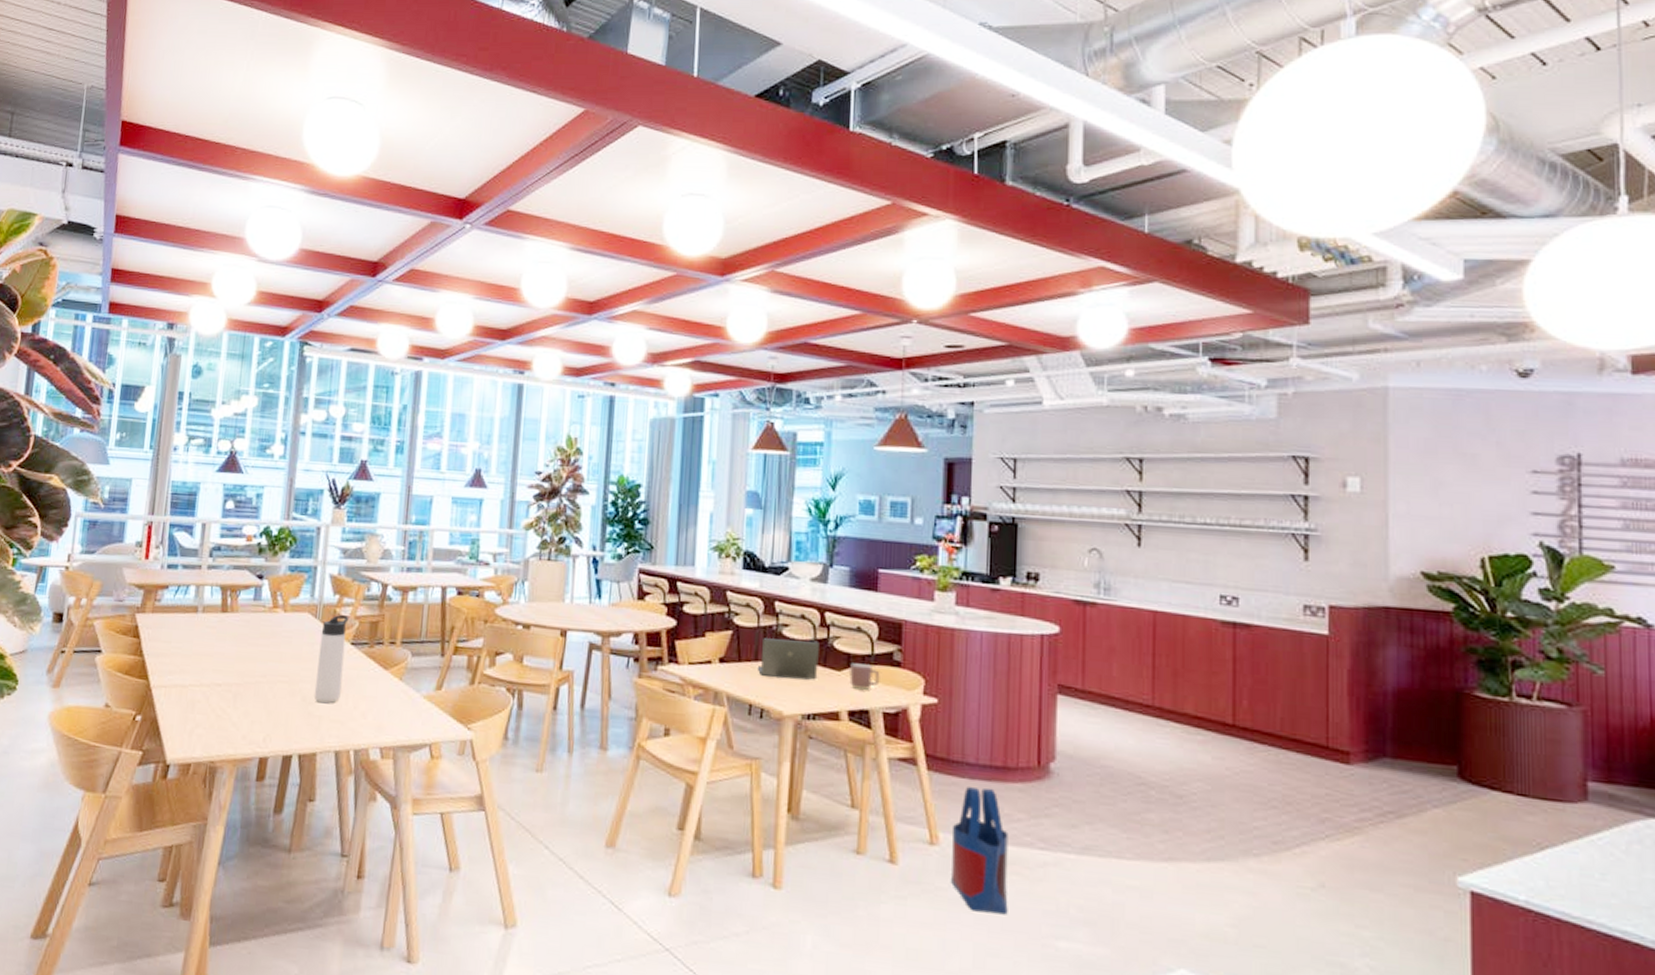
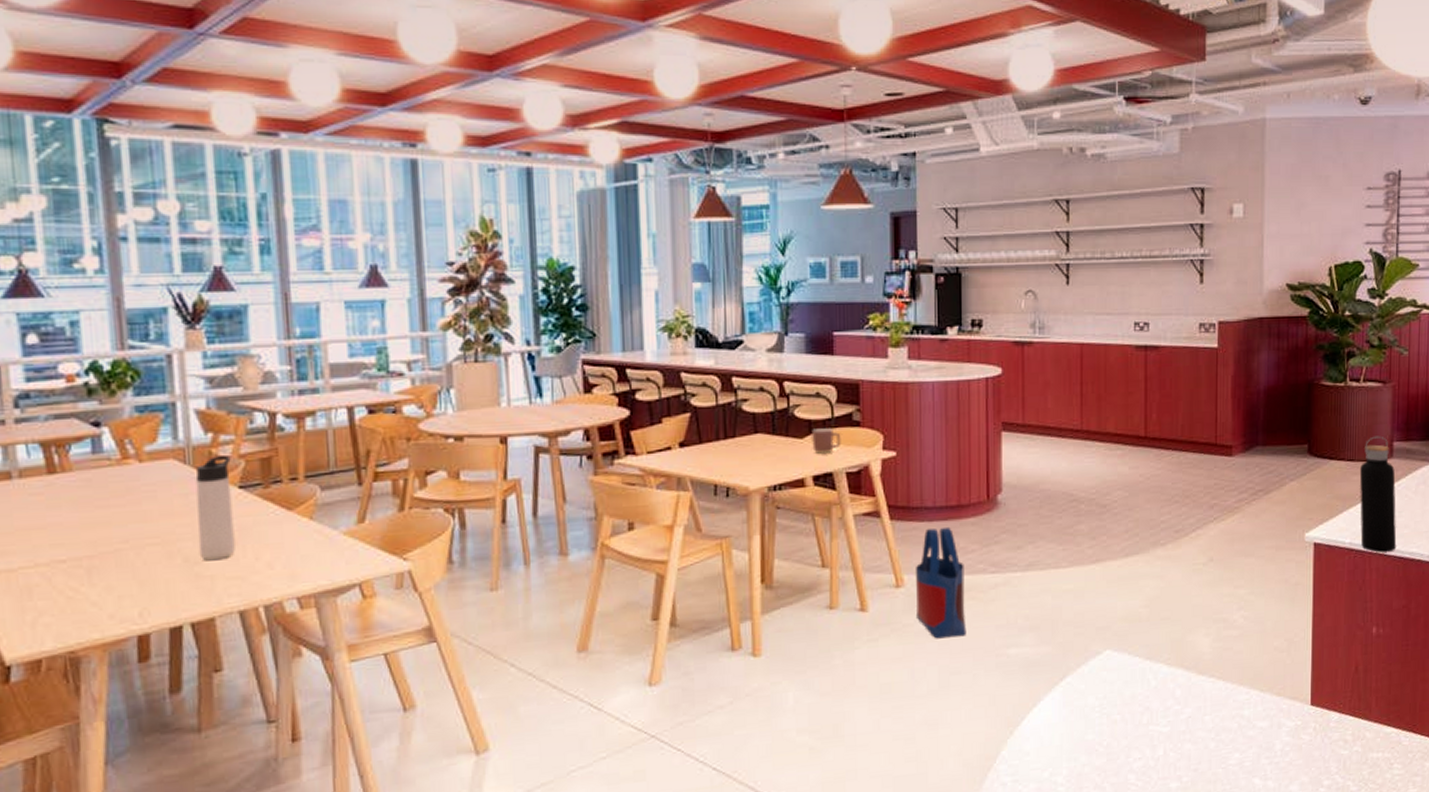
laptop: present [758,638,819,680] -> none [720,412,781,454]
water bottle: none [1536,770,1600,923] -> present [1359,436,1397,551]

